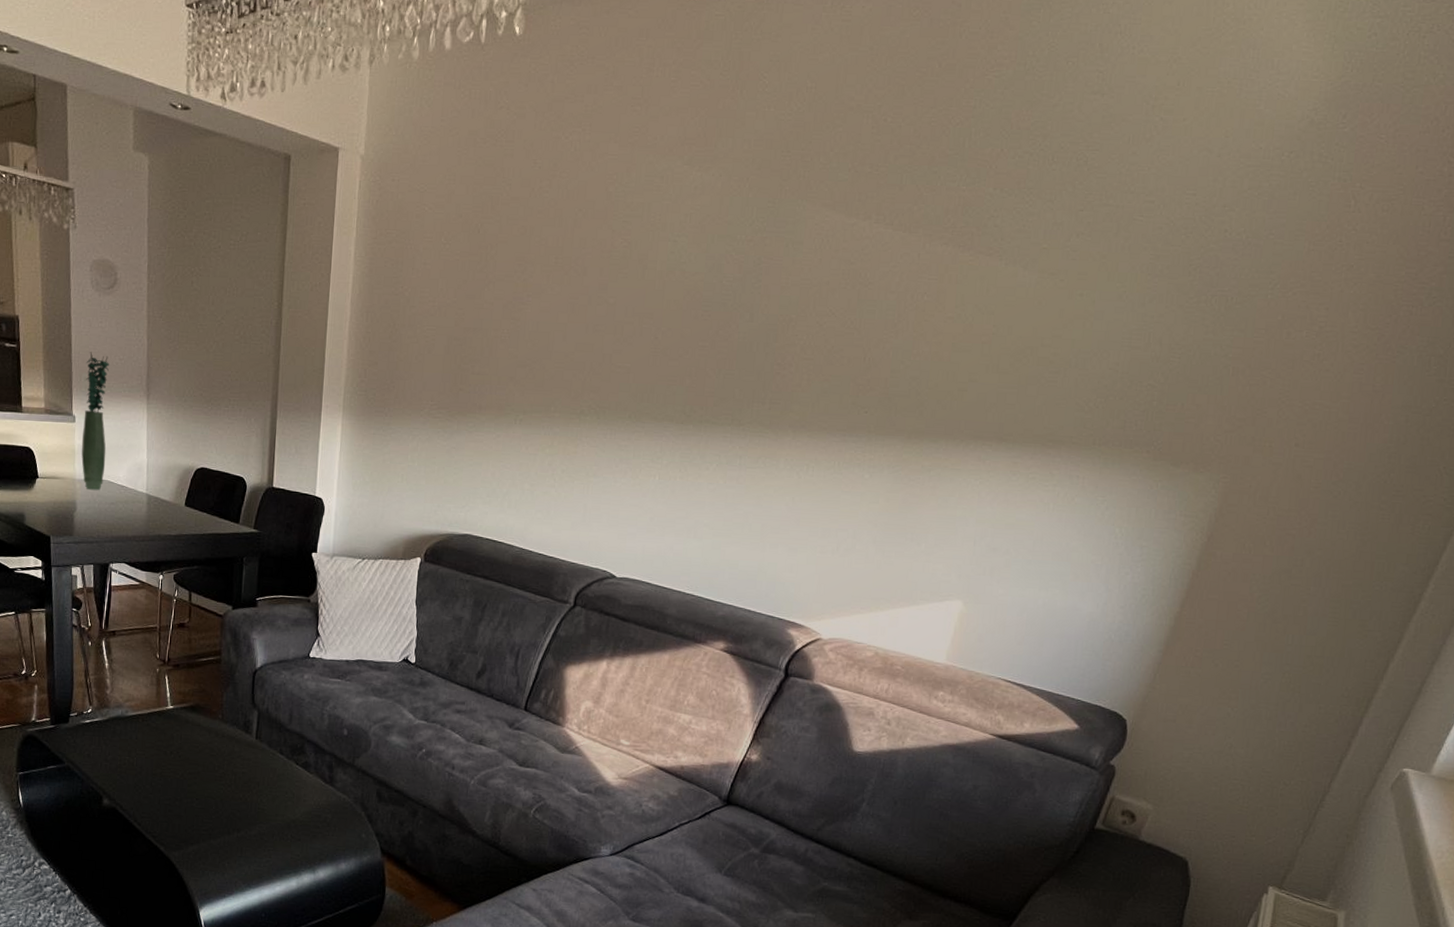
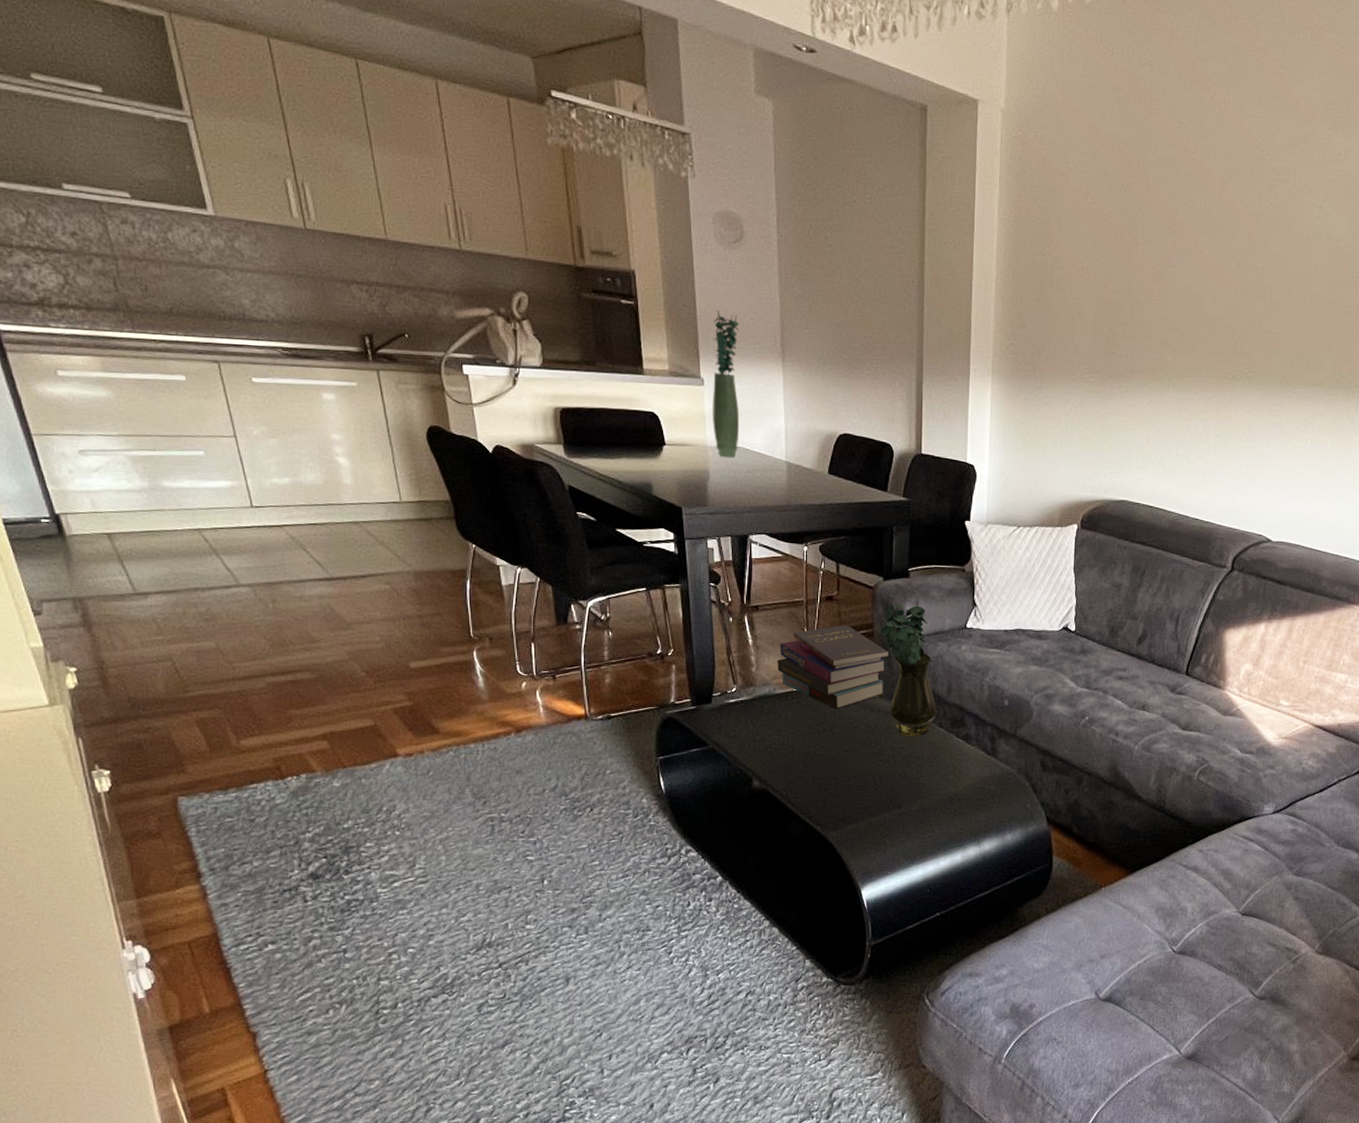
books: none [130,651,235,733] -> present [777,625,889,710]
vase: none [227,628,278,763] -> present [880,600,937,737]

